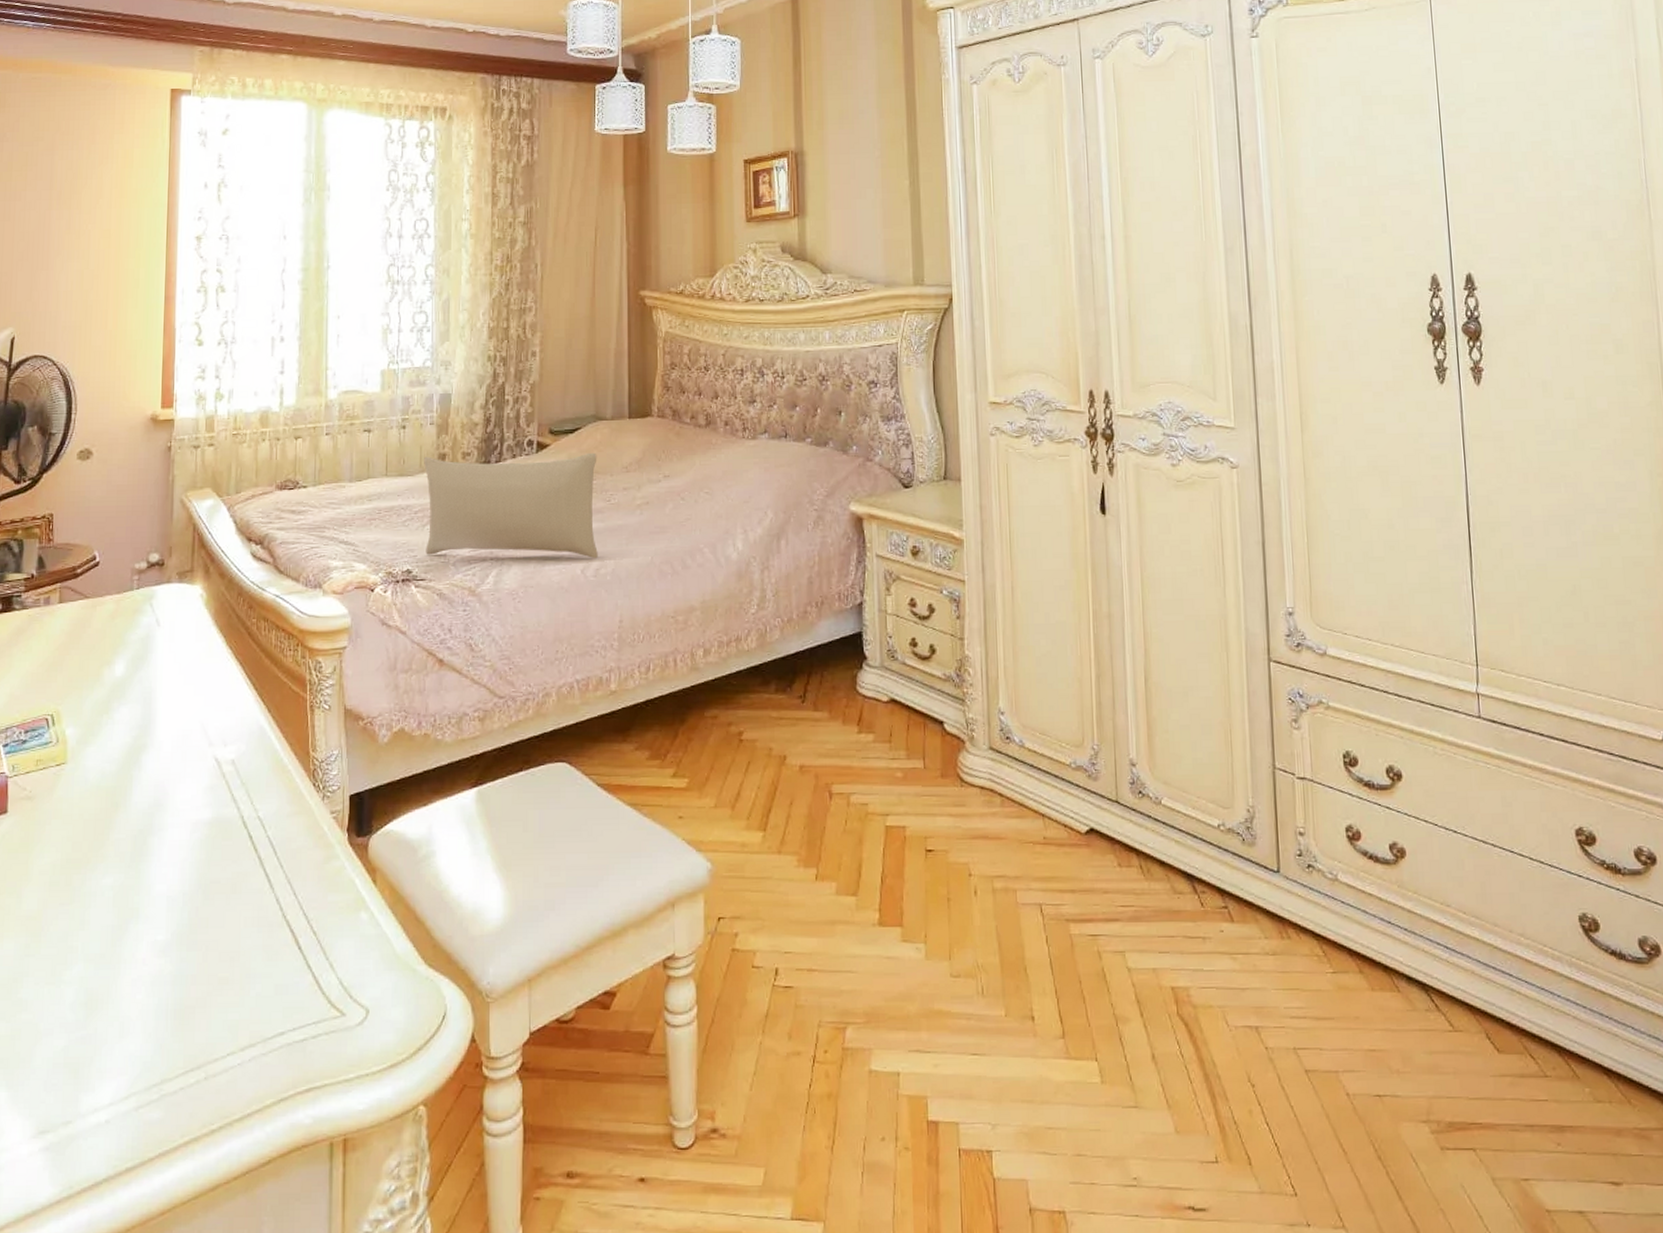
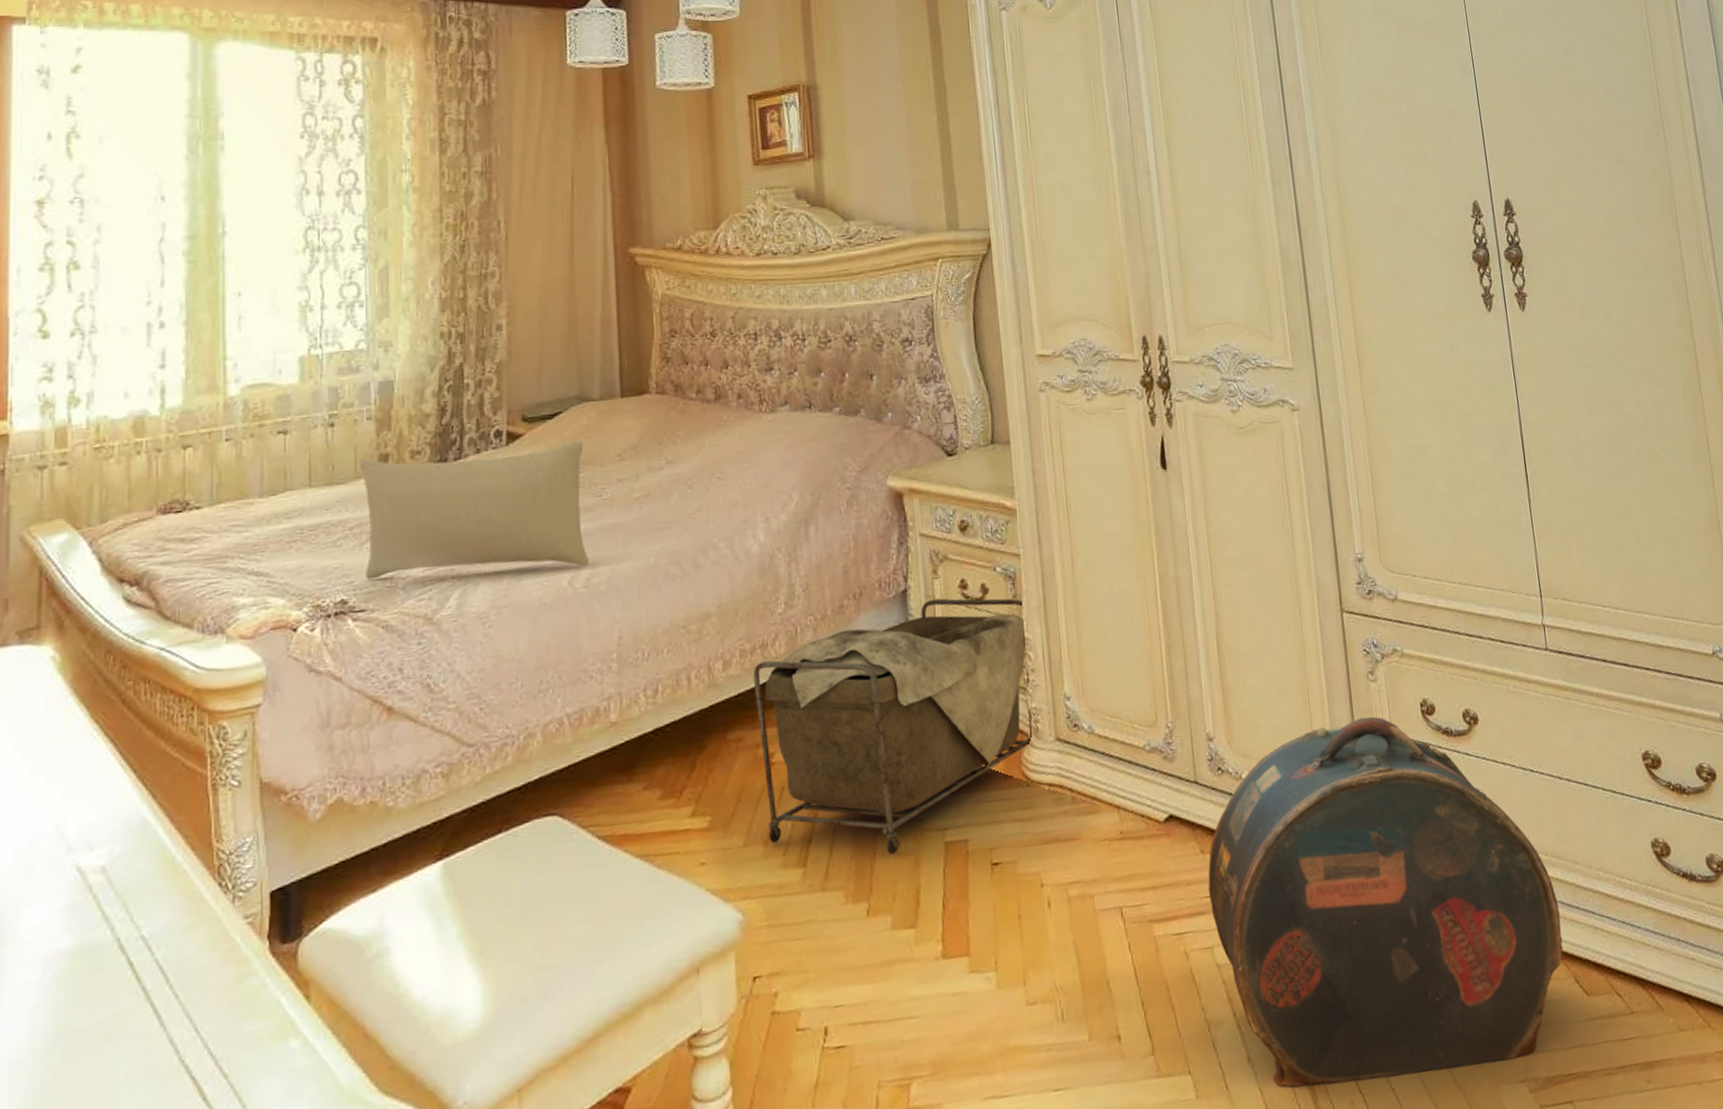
laundry basket: none [728,613,968,830] -> present [752,598,1032,855]
hat box: none [1123,761,1477,1099] -> present [1208,716,1563,1087]

